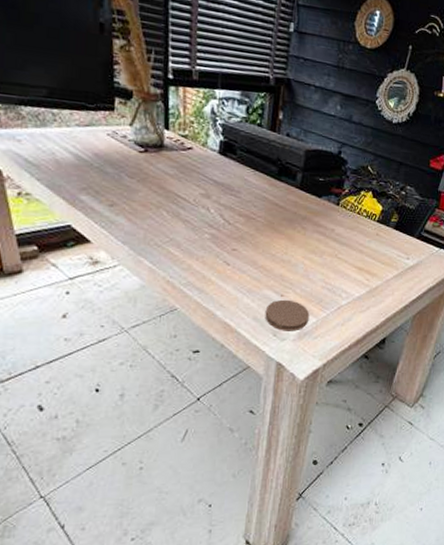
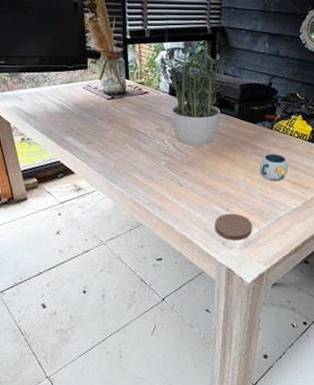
potted plant: none [206,93,297,219] -> present [157,43,232,146]
mug: none [321,233,353,265] -> present [260,154,288,181]

